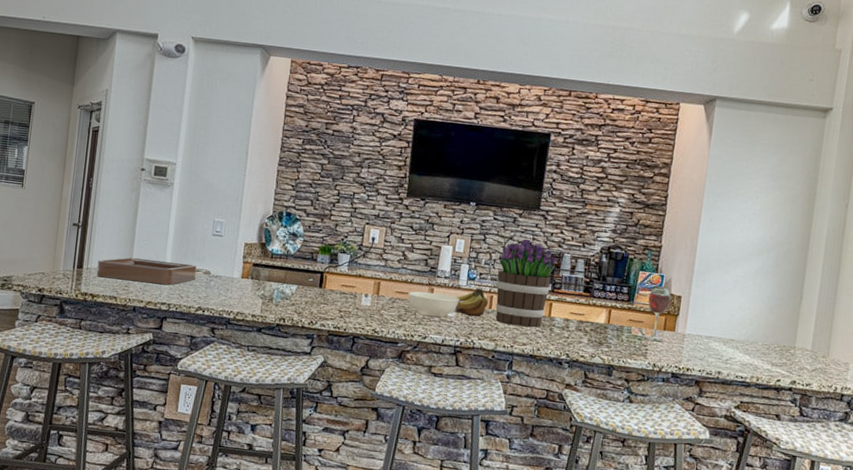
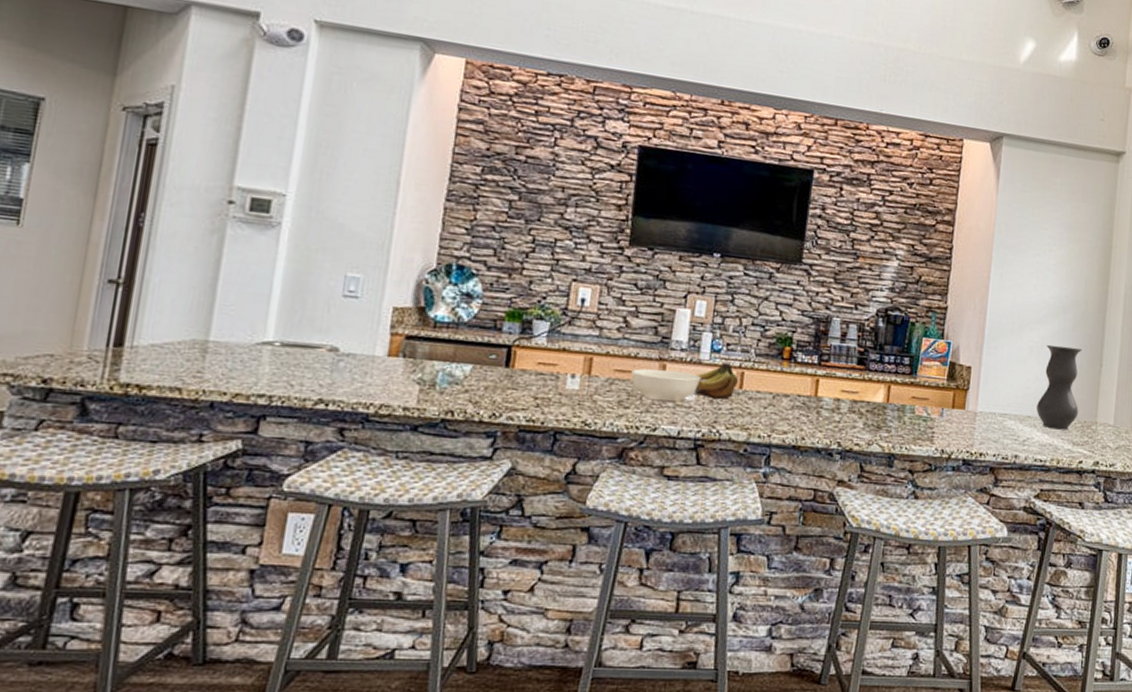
decorative tray: present [96,257,197,285] -> none [147,329,317,369]
bouquet: present [495,239,557,328] -> none [747,299,824,411]
wineglass: present [644,285,671,342] -> none [930,354,960,423]
vase: none [738,279,784,353] -> present [1036,344,1083,430]

